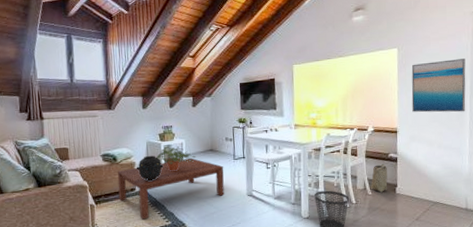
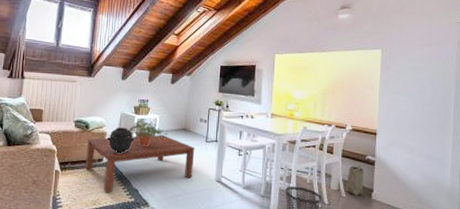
wall art: present [411,59,466,113] -> none [393,67,451,122]

